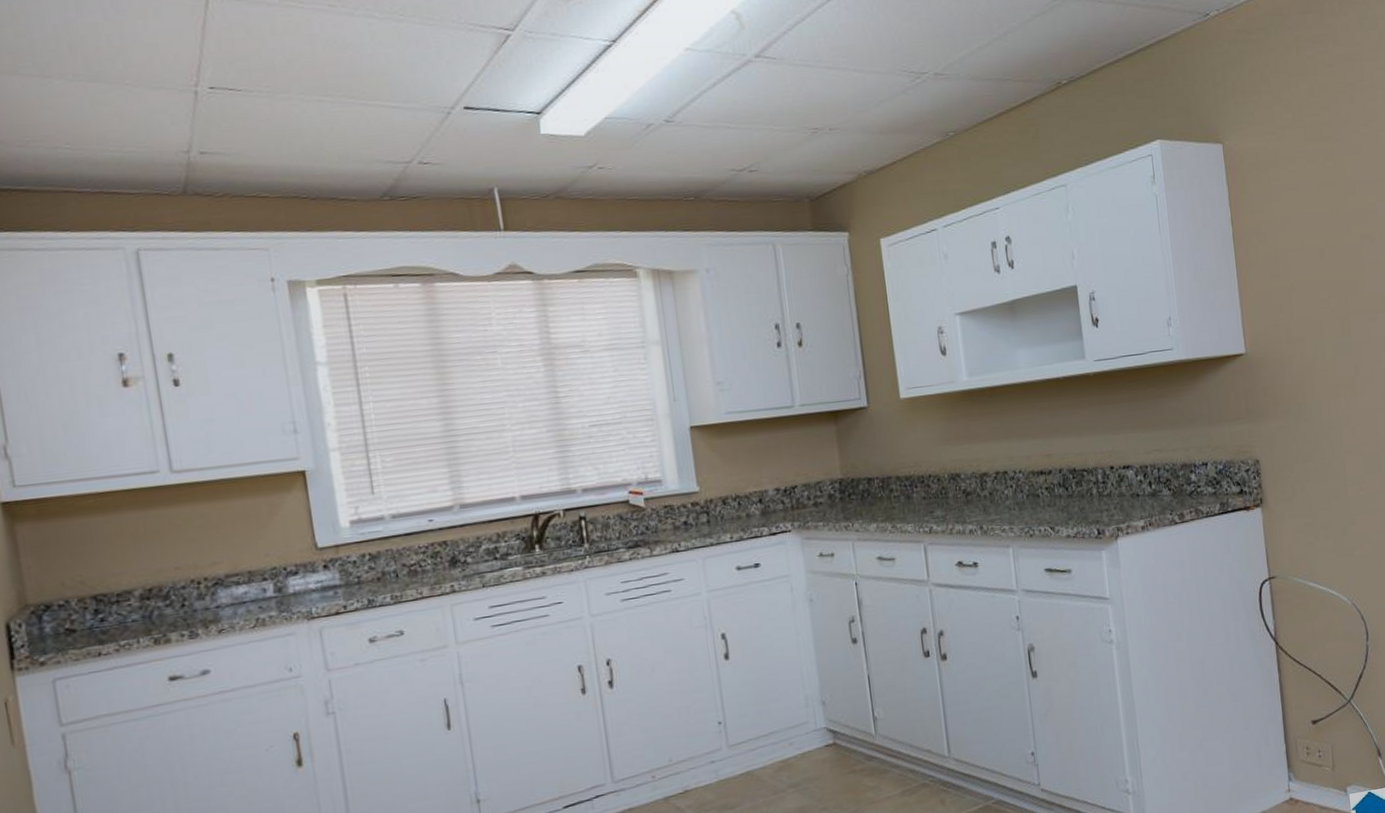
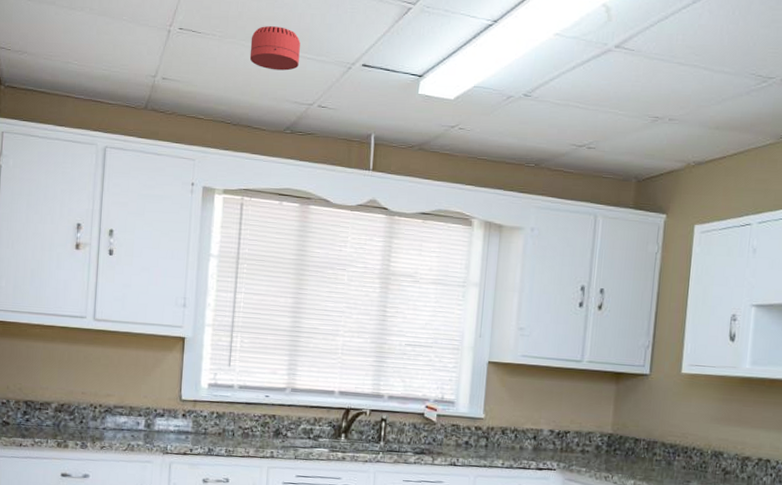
smoke detector: none [311,72,383,127] -> present [249,26,300,71]

